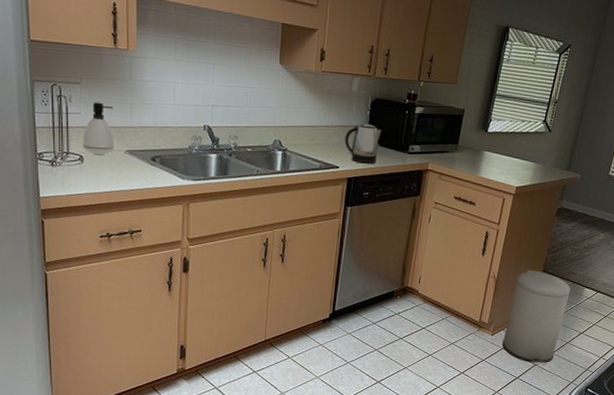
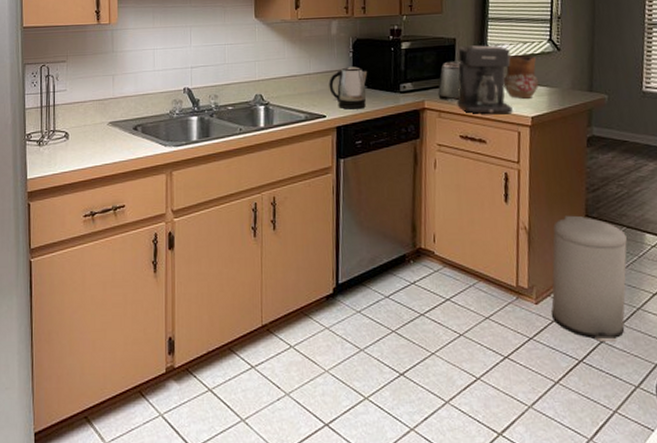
soap dispenser: present [83,102,114,155] -> none [68,77,97,130]
toaster: none [441,130,465,165] -> present [438,61,460,100]
coffee maker: none [456,117,509,183] -> present [457,45,513,115]
ceramic pitcher: none [498,131,531,171] -> present [503,55,540,99]

